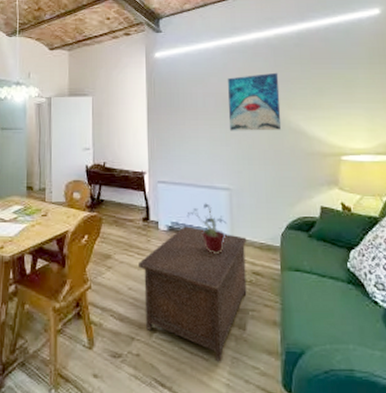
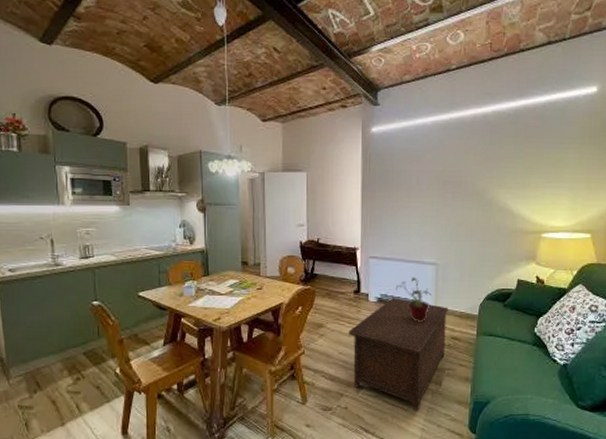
wall art: present [228,72,282,131] -> none [441,150,492,209]

